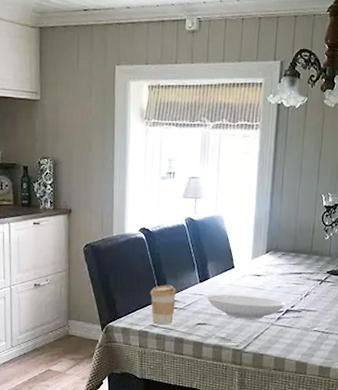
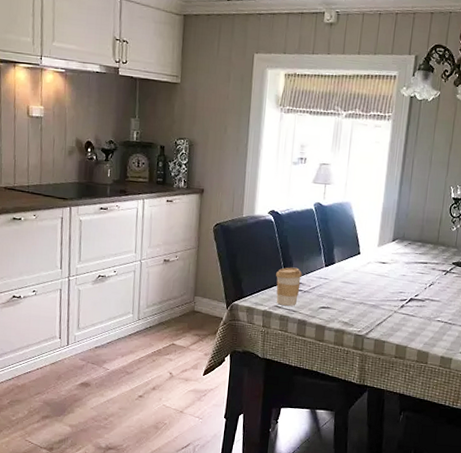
bowl: present [207,294,286,319] -> none [331,279,410,306]

